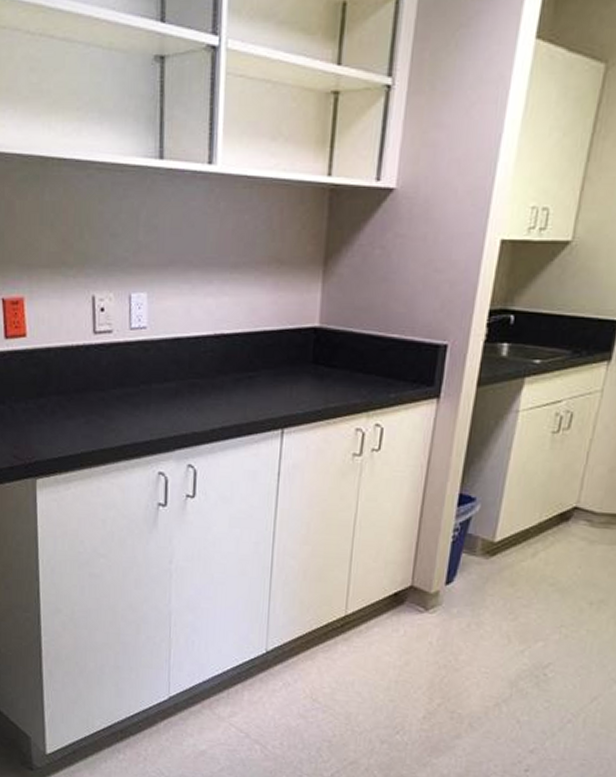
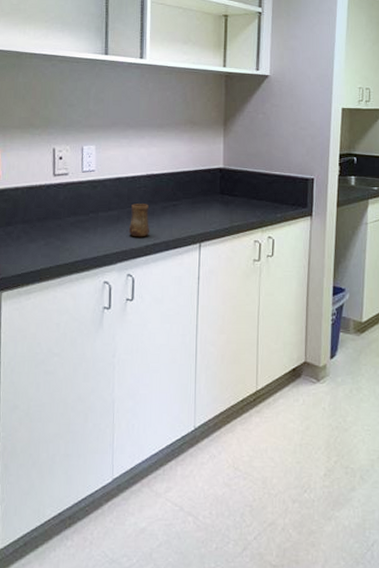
cup: none [189,373,218,419] -> present [128,204,150,238]

